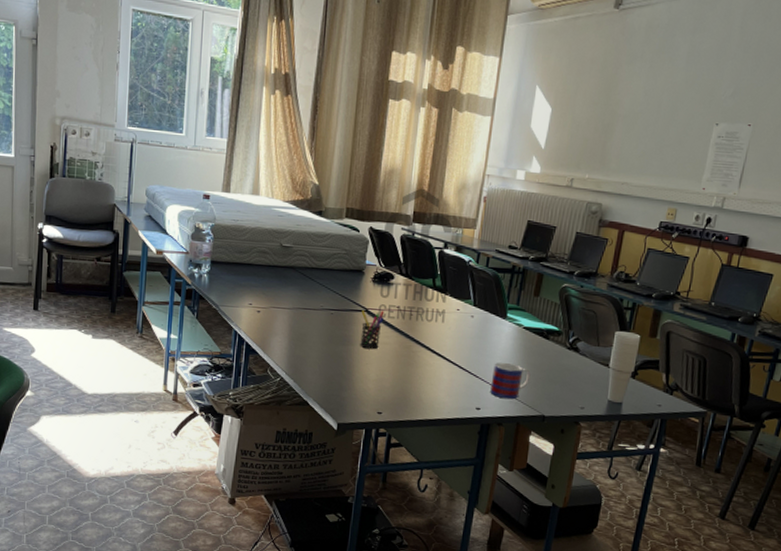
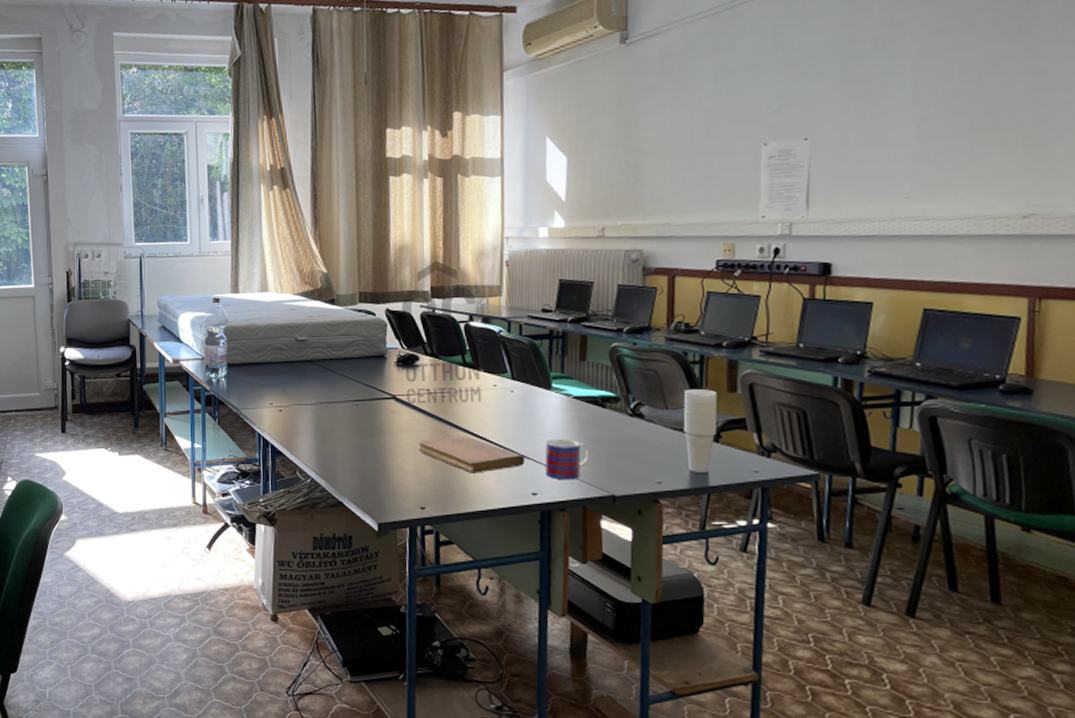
pen holder: present [360,310,385,350] -> none [388,396,414,439]
notebook: none [382,351,475,387] -> present [418,435,525,473]

